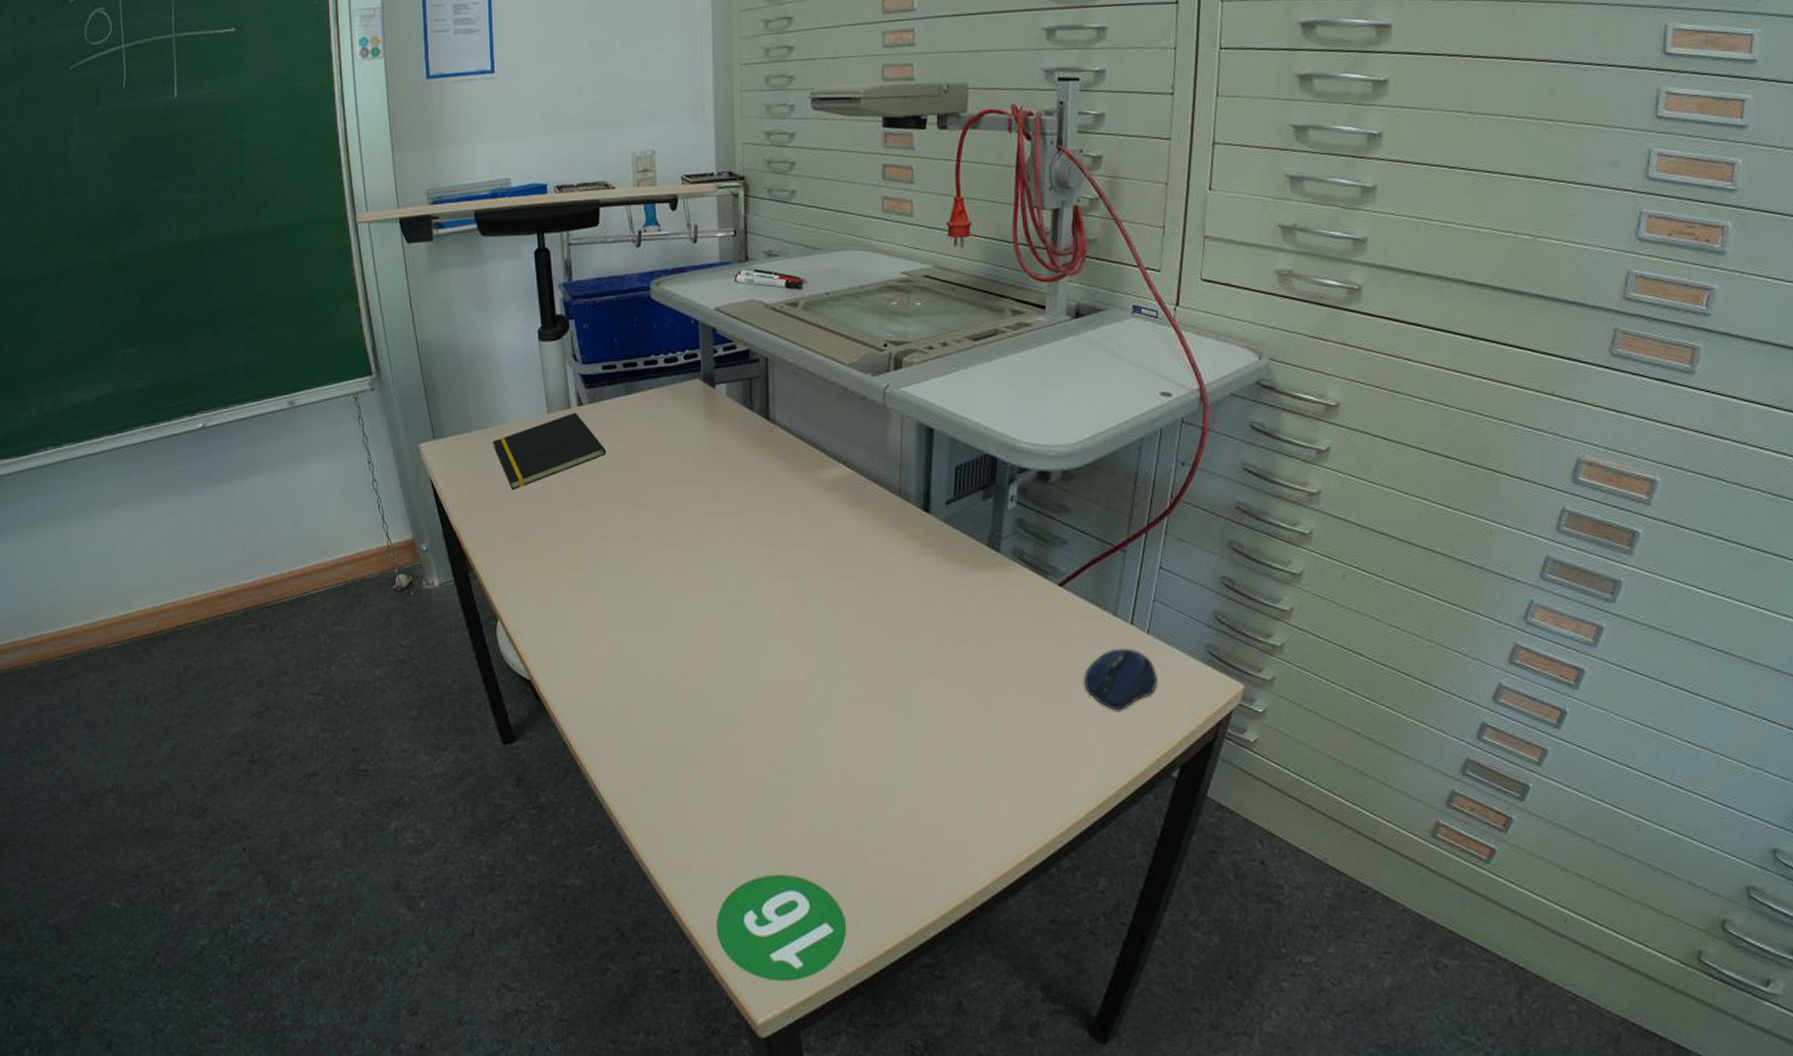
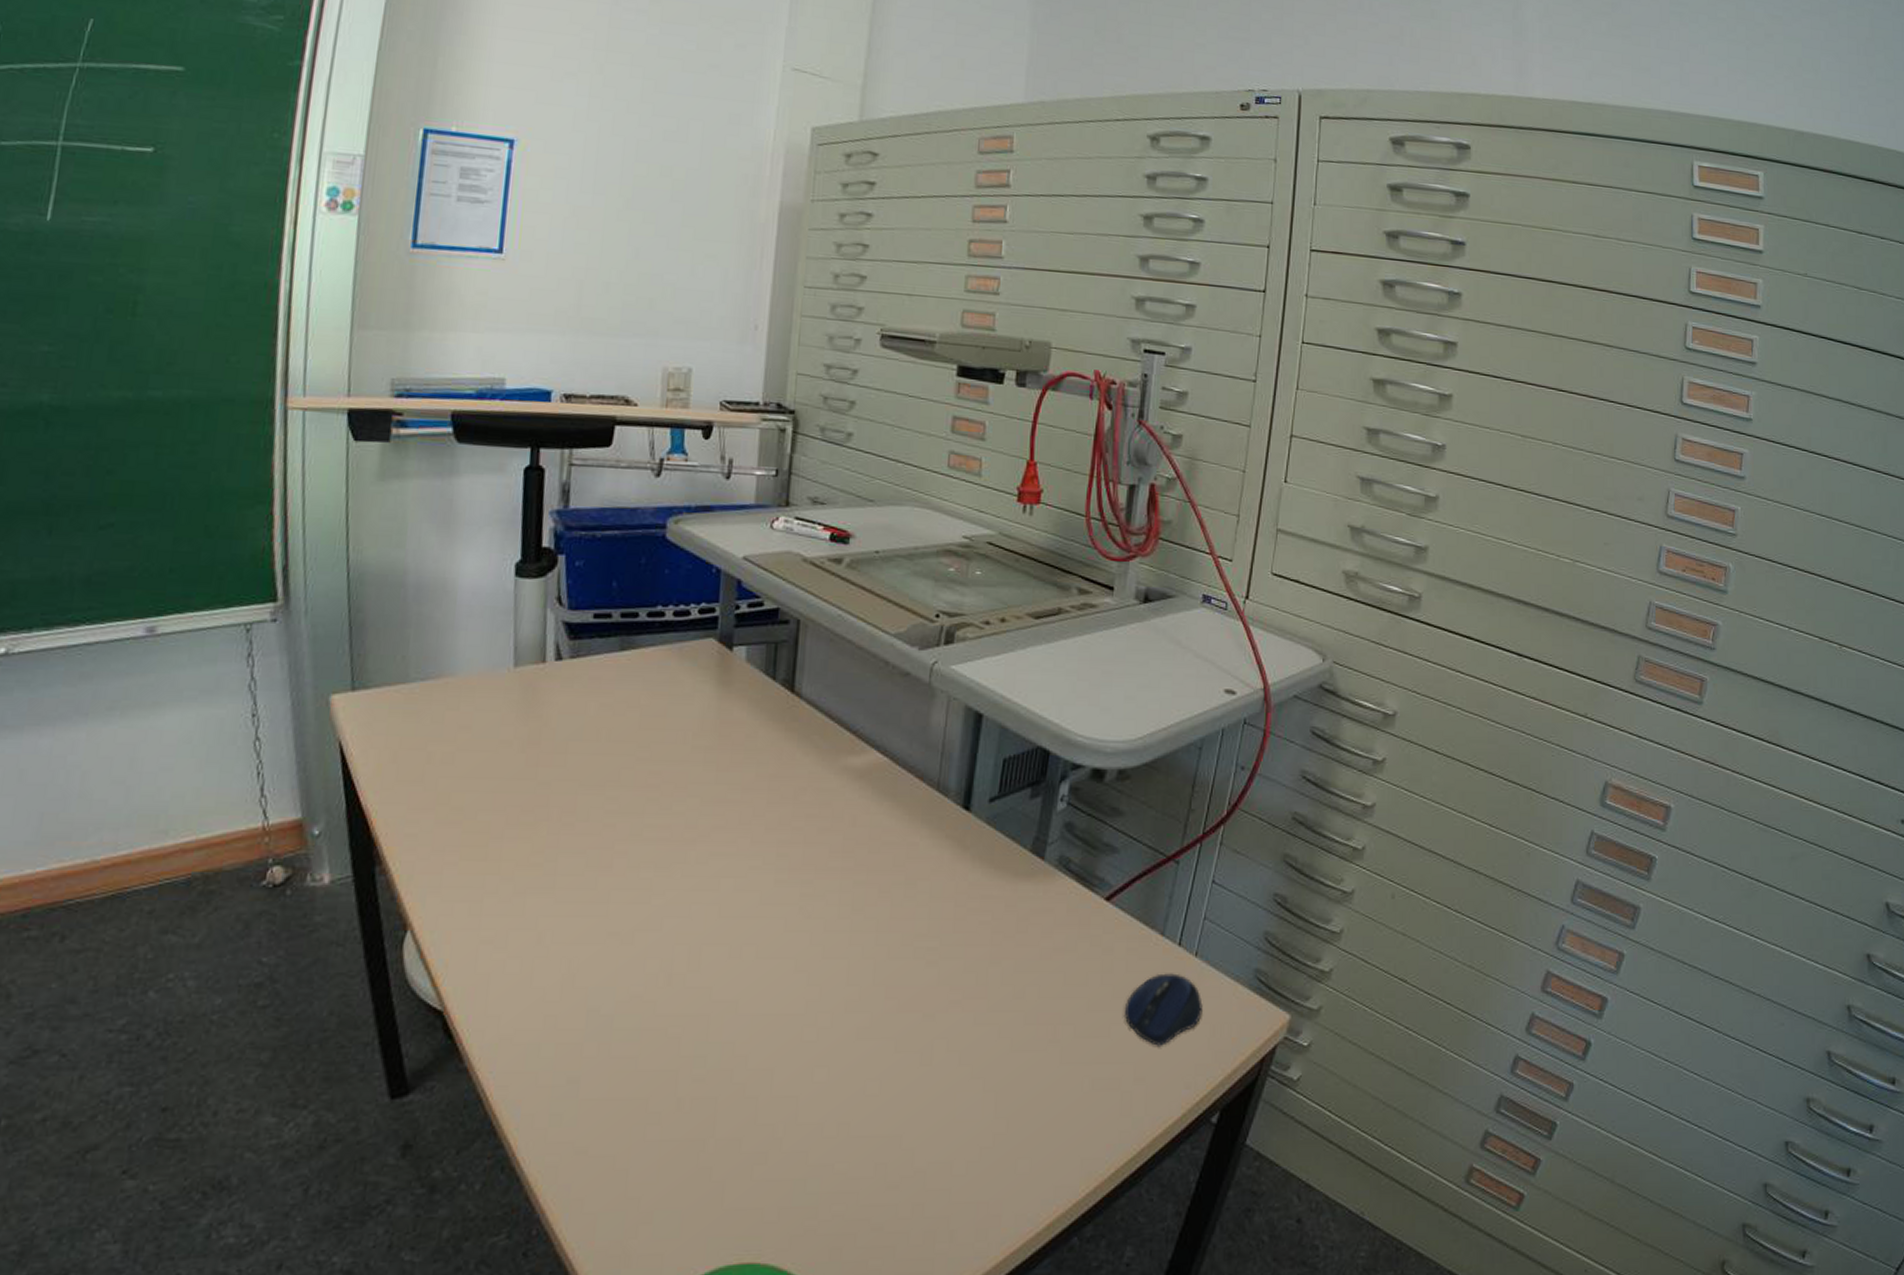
notepad: present [493,412,607,491] -> none [434,668,586,762]

